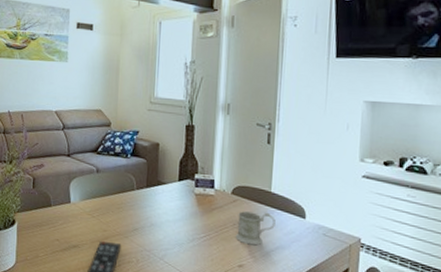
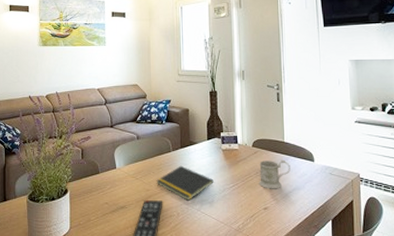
notepad: none [115,206,182,247] -> present [156,165,214,201]

